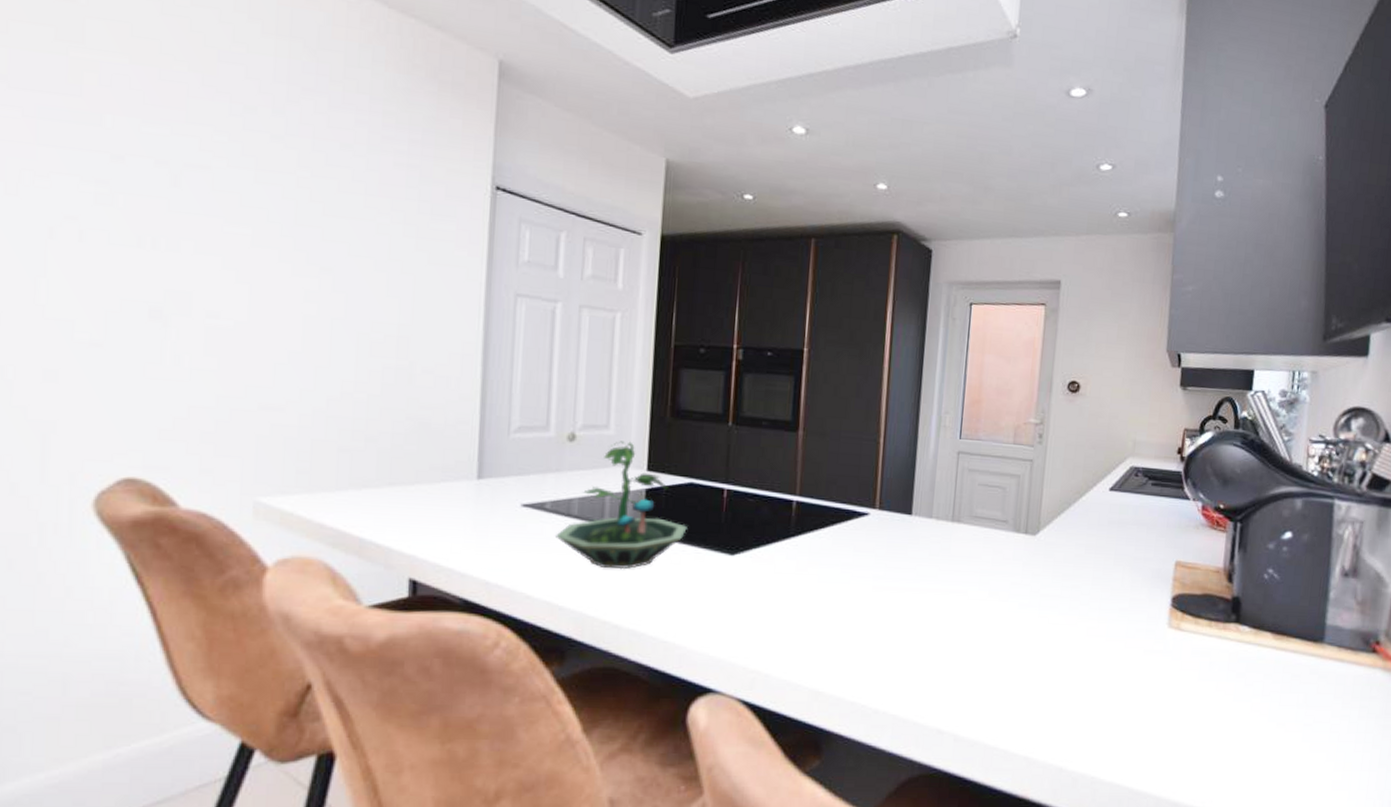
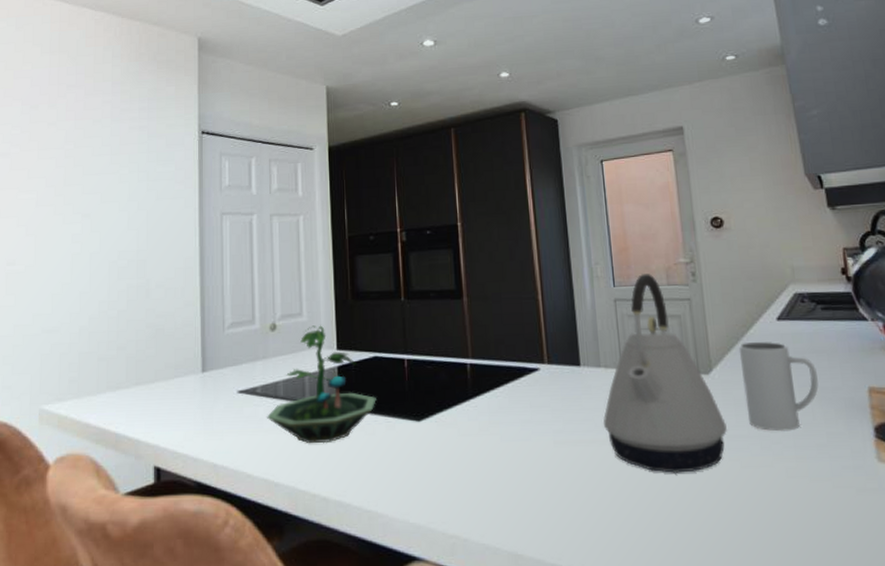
kettle: none [925,429,1042,626] -> present [603,274,727,473]
mug: none [1064,508,1134,595] -> present [738,341,819,432]

